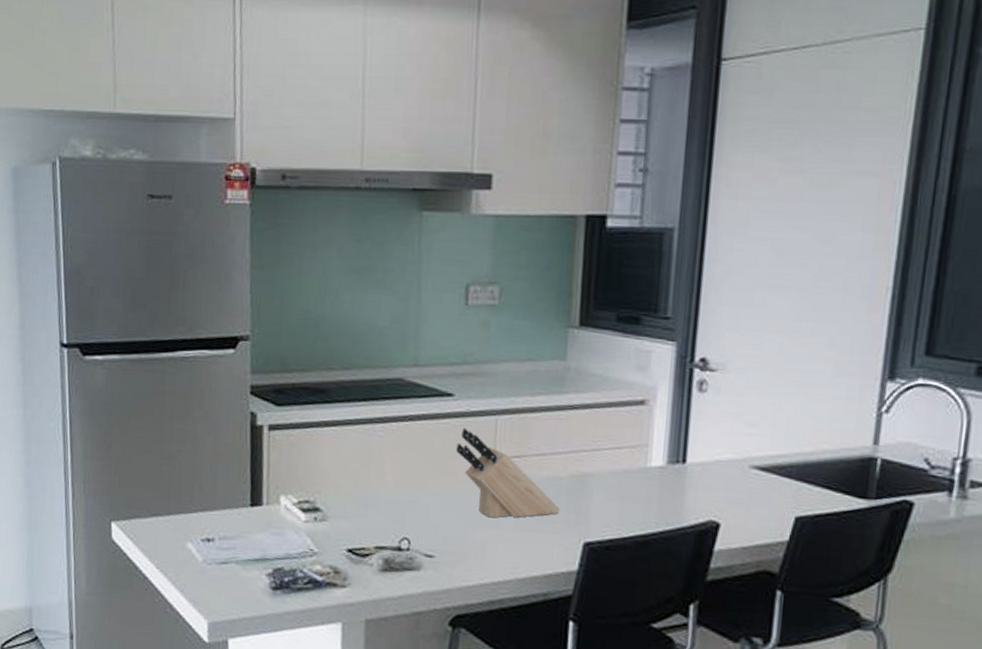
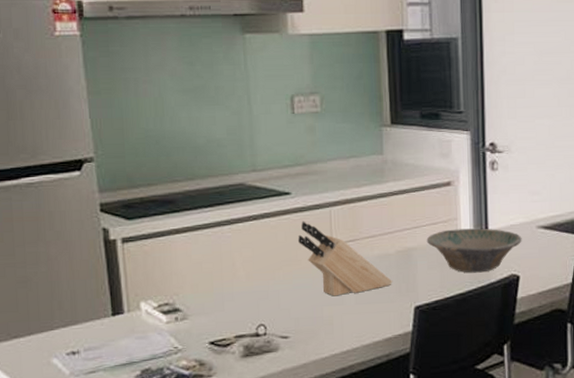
bowl: none [607,457,729,514] -> present [426,228,522,273]

